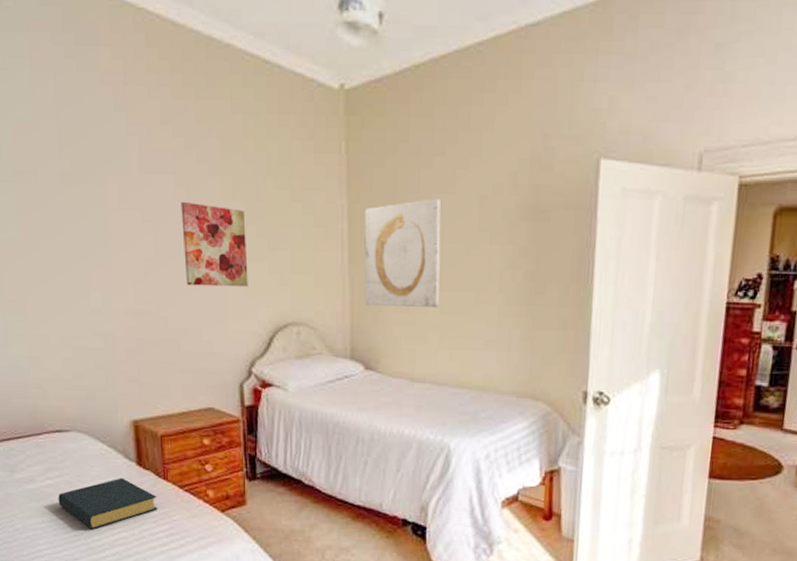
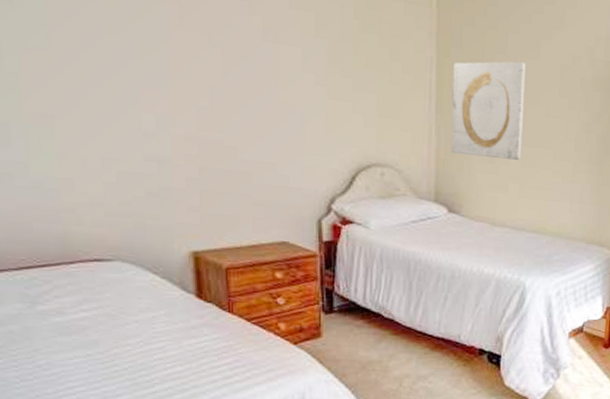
hardback book: present [58,477,159,530] -> none [95,310,221,364]
wall art: present [181,201,248,288] -> none [256,30,330,126]

